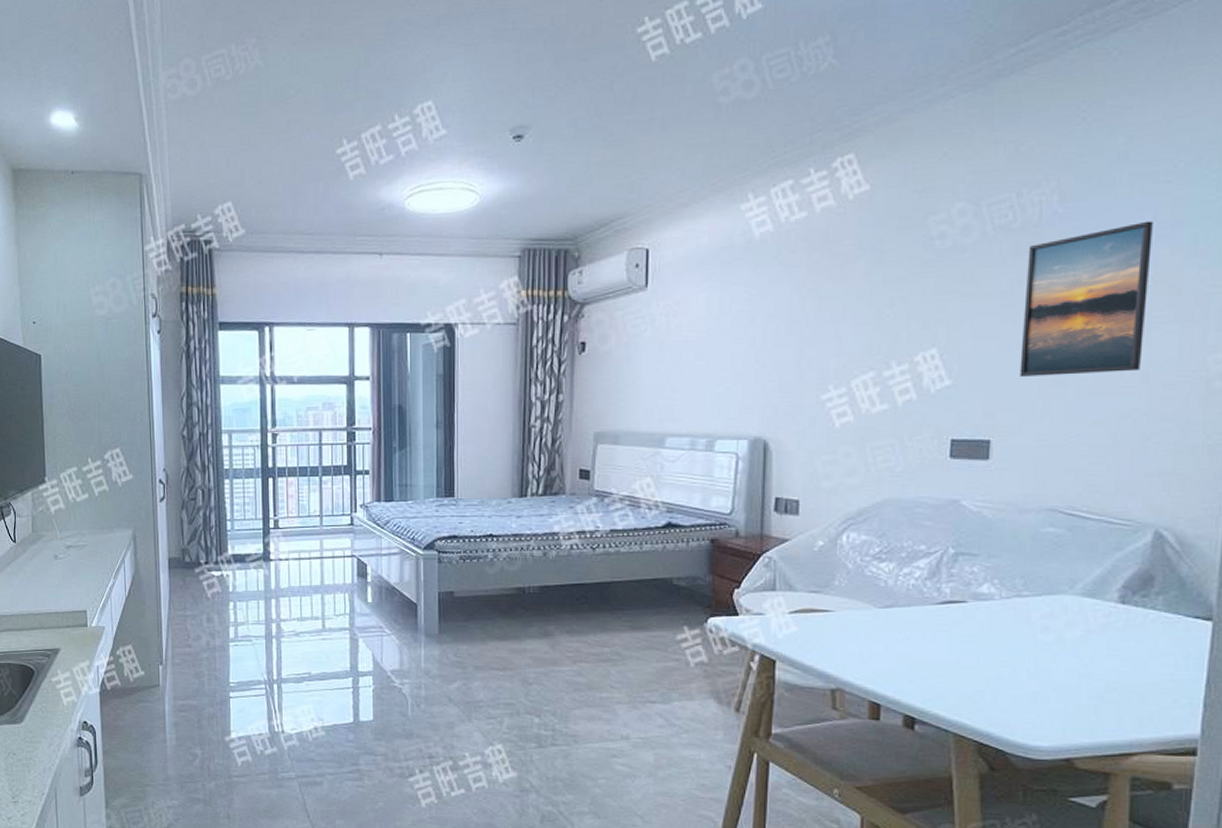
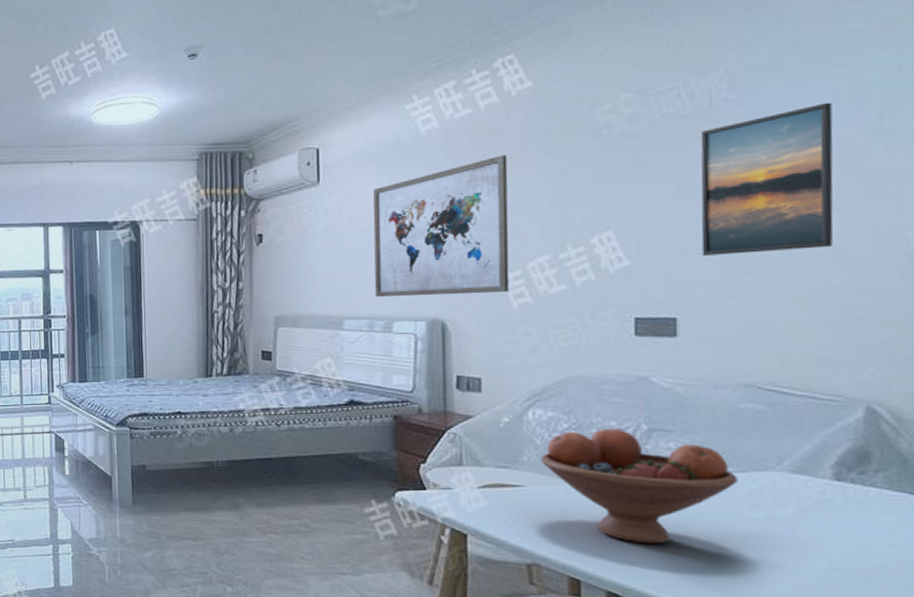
wall art: none [698,263,840,414] -> present [373,154,510,297]
fruit bowl: none [852,552,1033,668] -> present [541,428,738,545]

